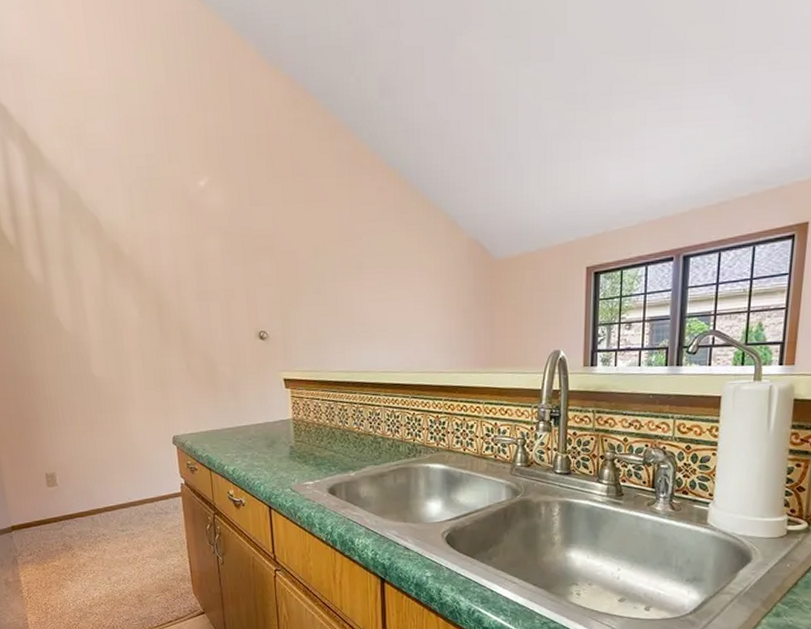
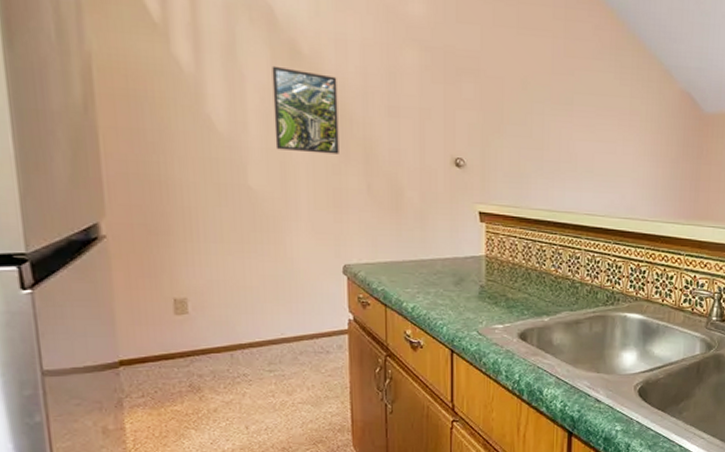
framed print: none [101,268,161,341] -> present [272,65,339,154]

